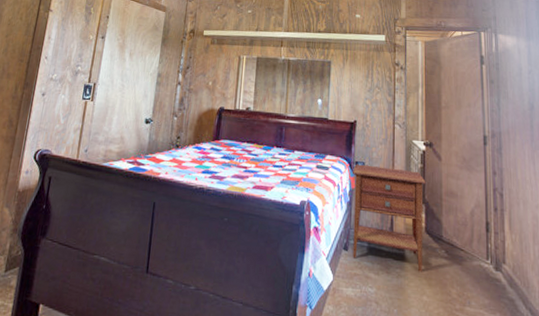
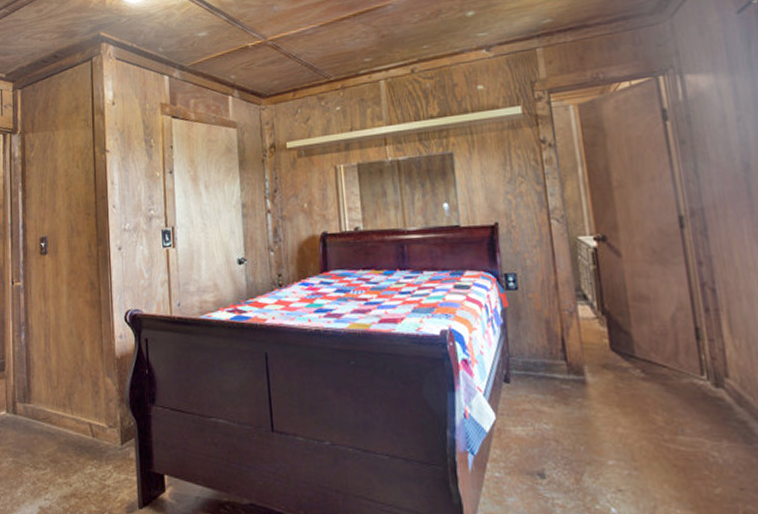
nightstand: present [352,164,426,272] -> none [502,275,612,399]

